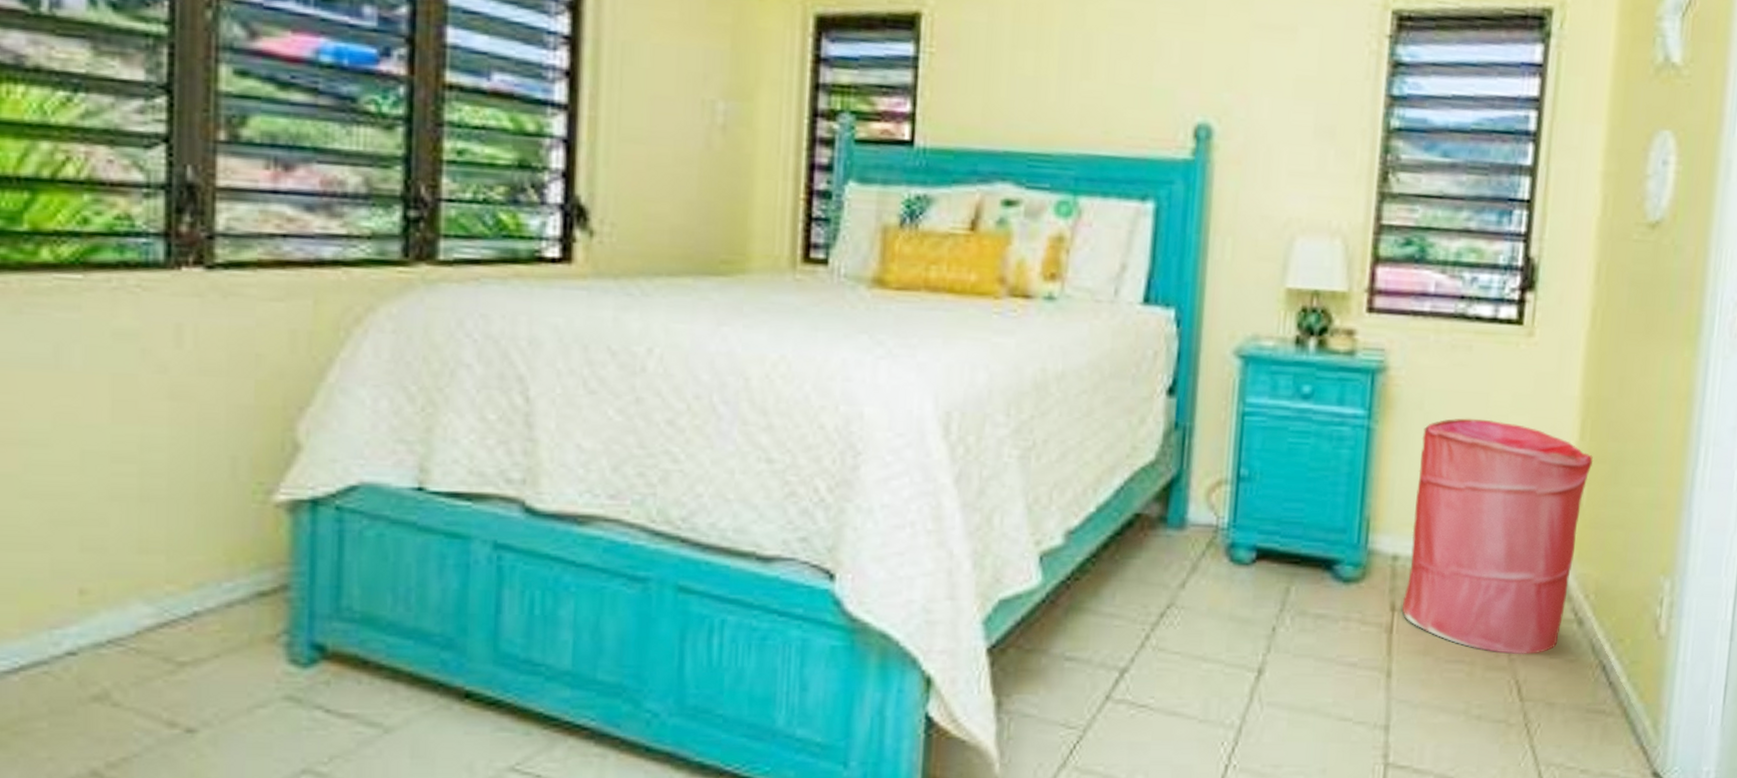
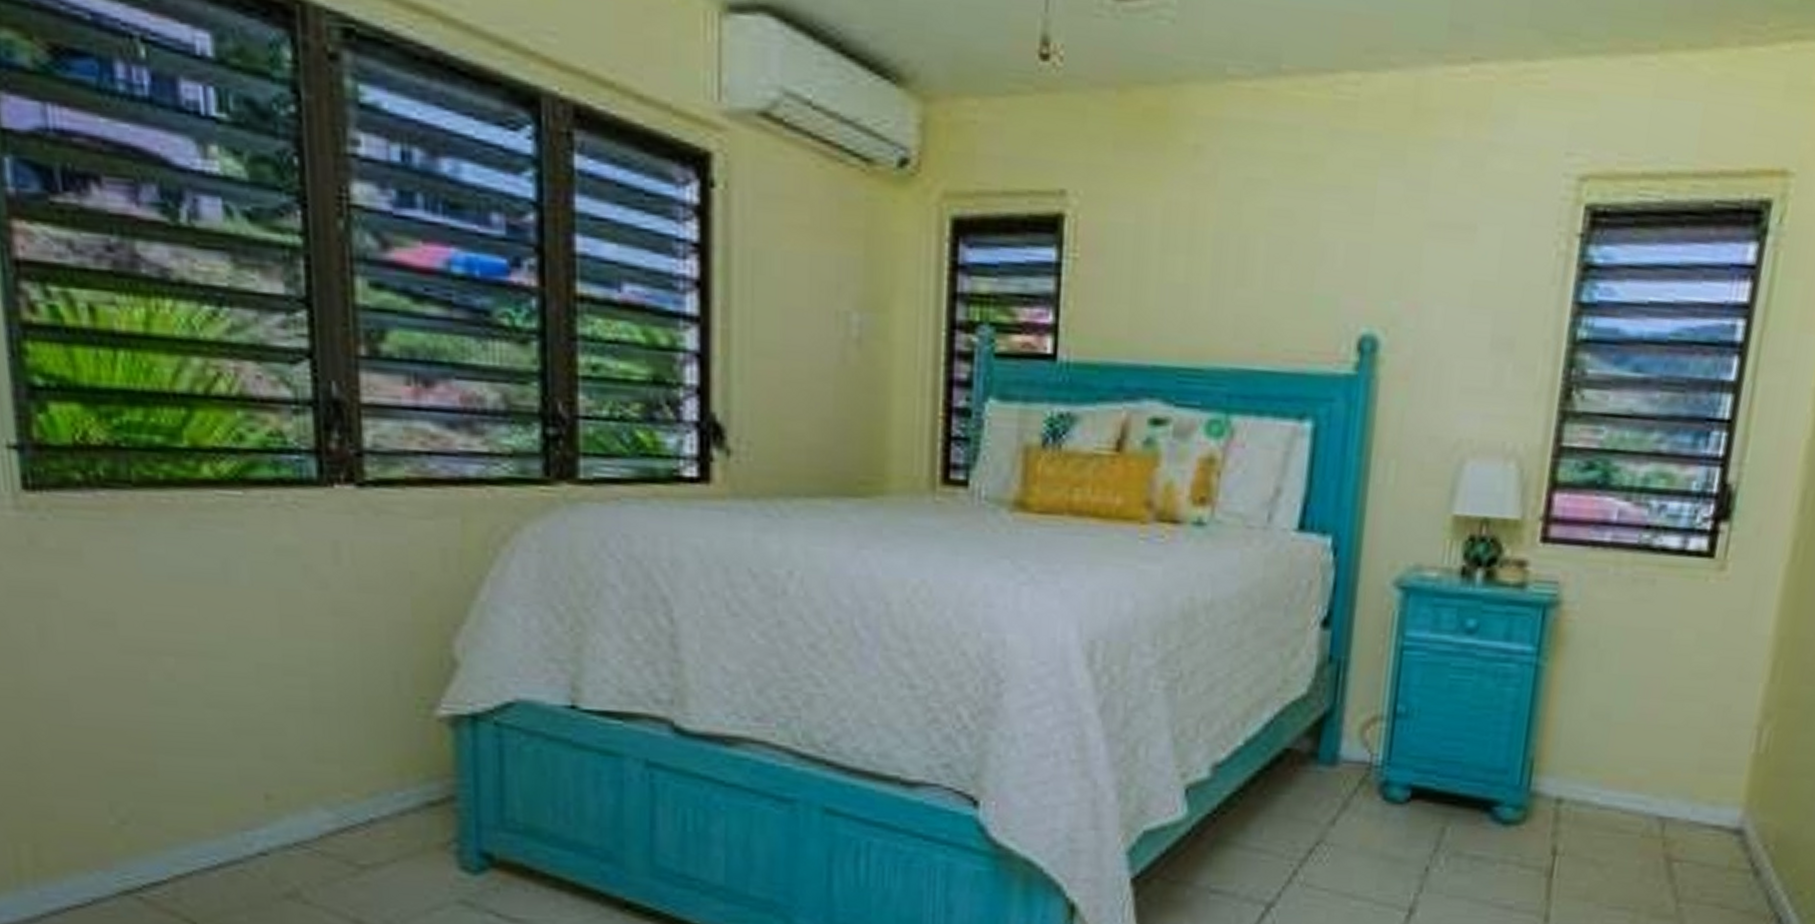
laundry hamper: present [1401,418,1594,655] -> none [1563,656,1784,904]

